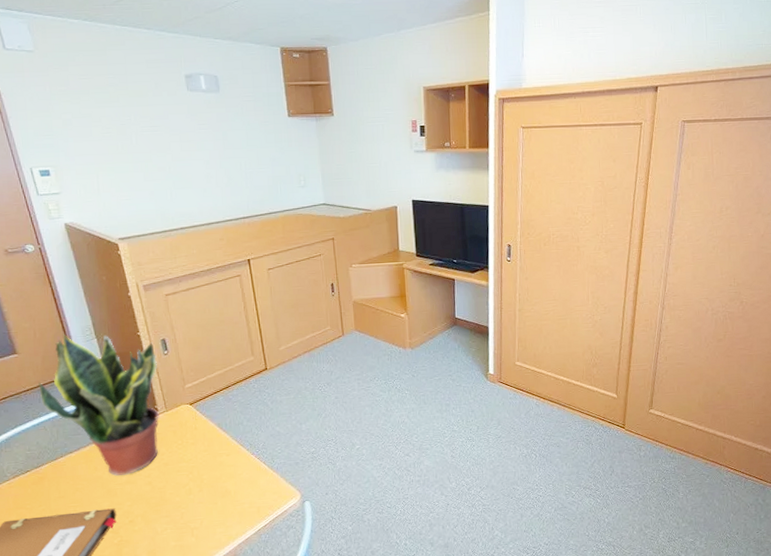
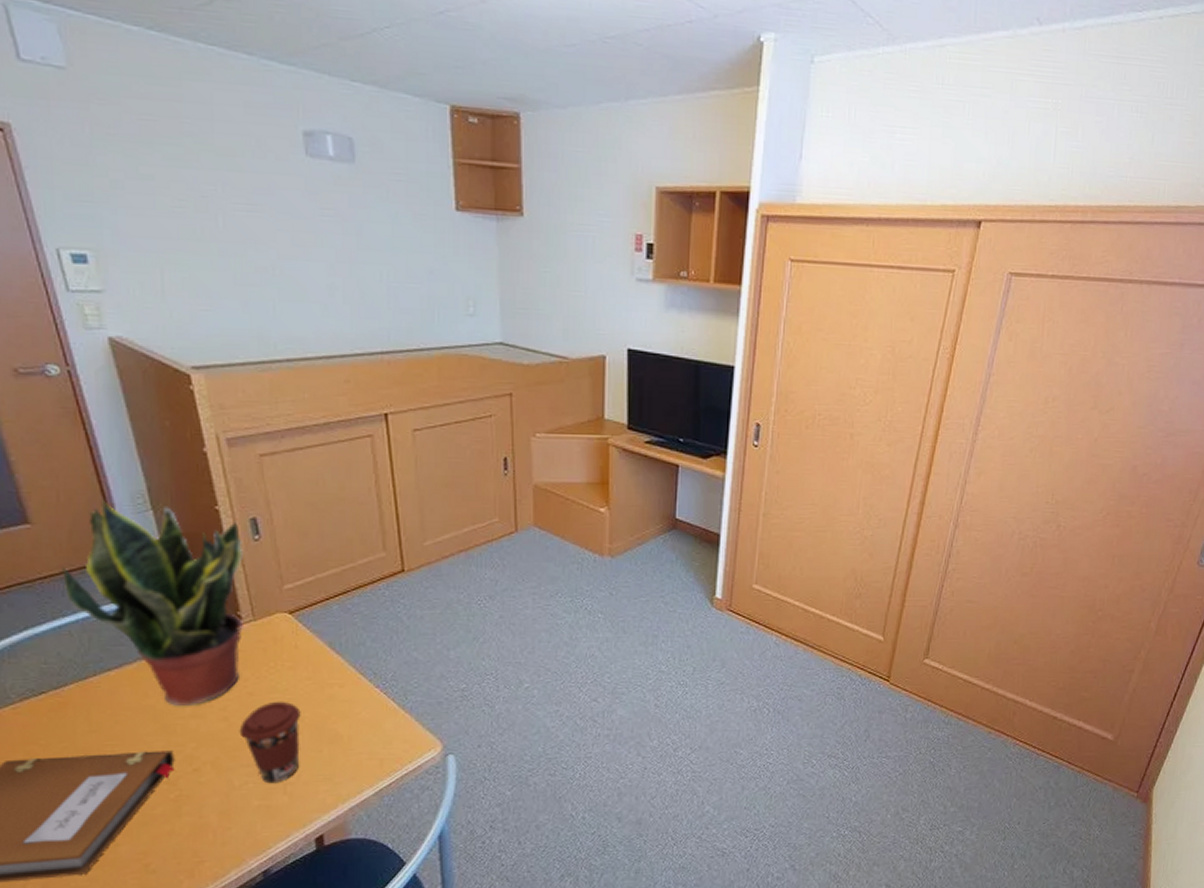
coffee cup: none [159,468,202,529] -> present [239,701,301,784]

